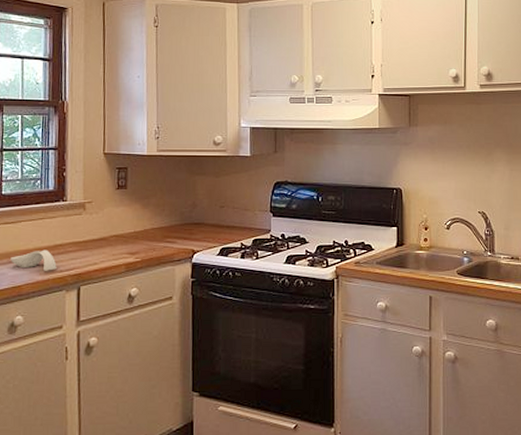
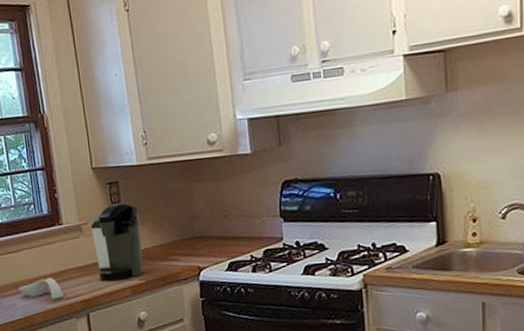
coffee maker: none [94,187,144,257] -> present [90,203,143,281]

